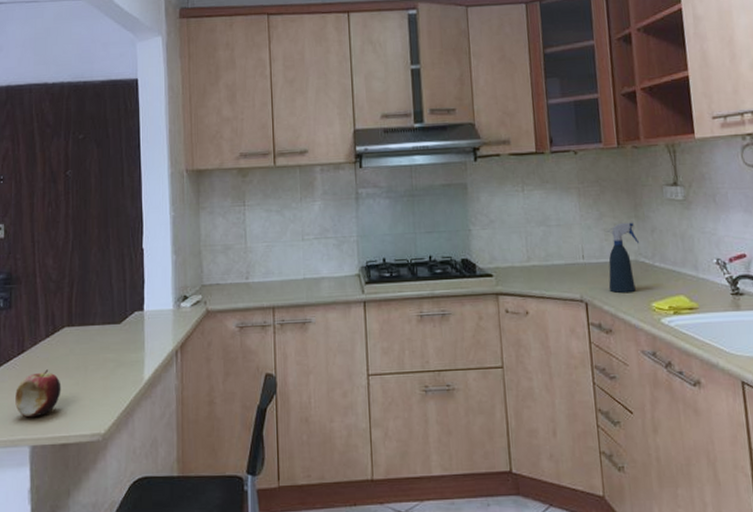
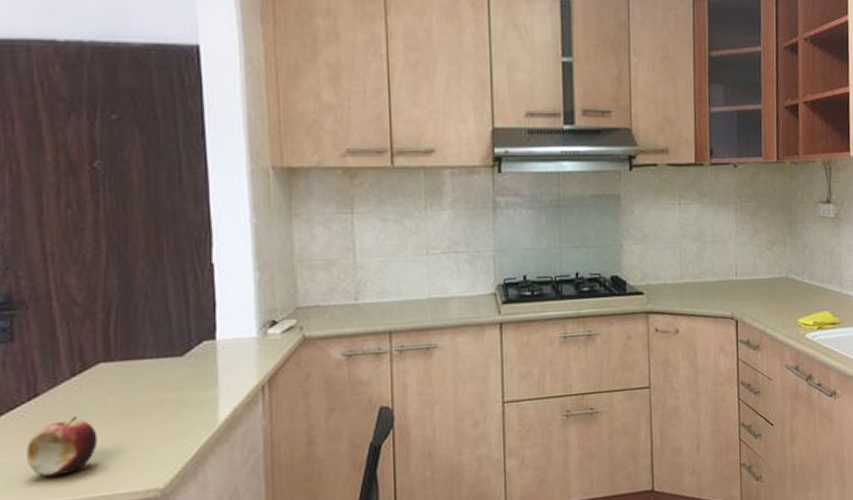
spray bottle: present [605,222,640,293] -> none [759,239,791,309]

